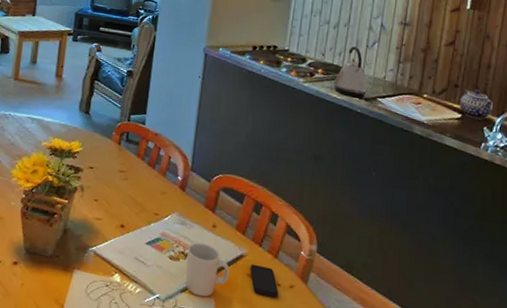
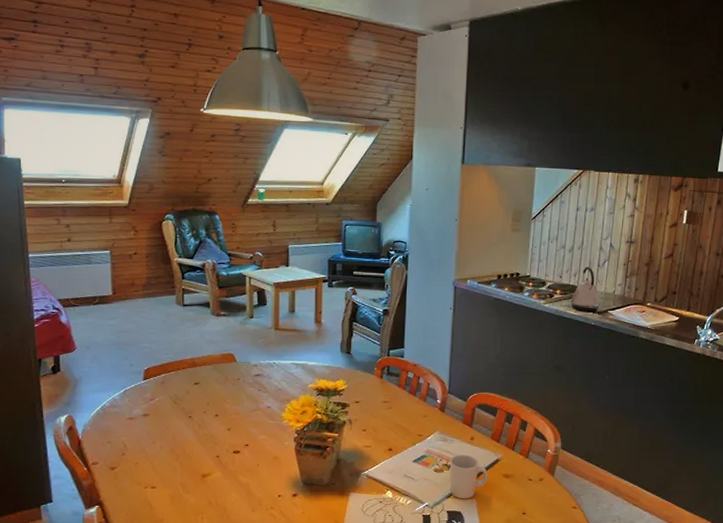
mobile phone: present [250,264,279,298] -> none [505,465,530,490]
teapot: present [459,89,493,120] -> none [676,294,704,320]

